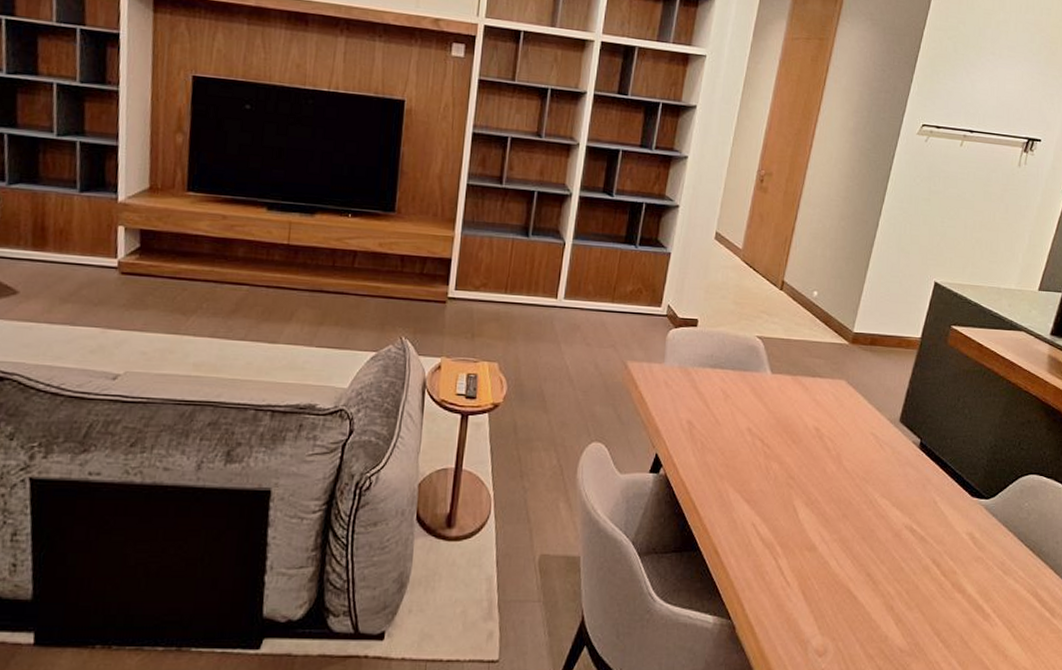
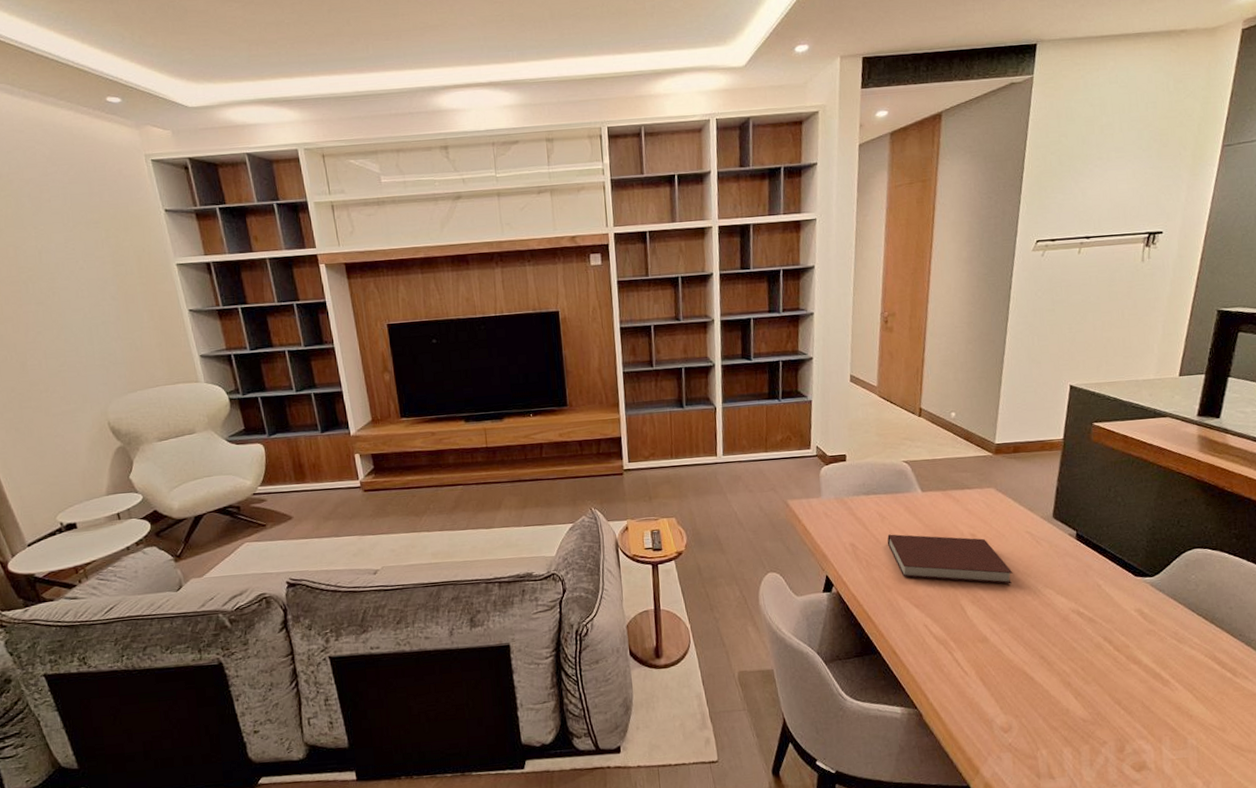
notebook: none [726,416,852,489] -> present [887,534,1013,584]

